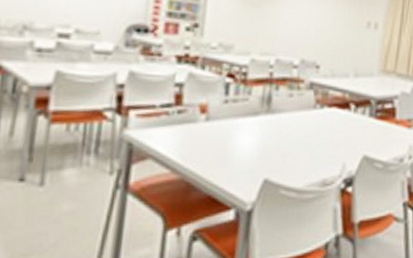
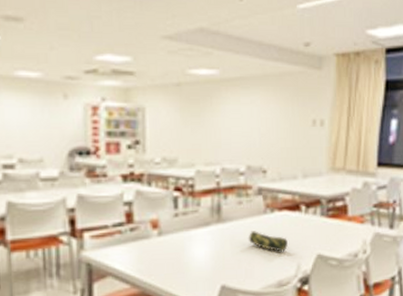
pencil case: none [296,125,335,150] -> present [249,231,288,252]

